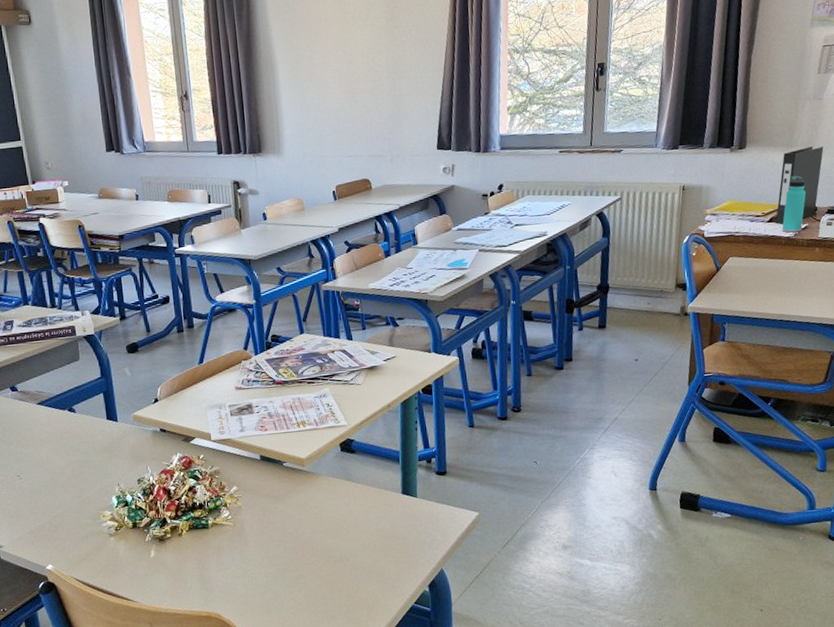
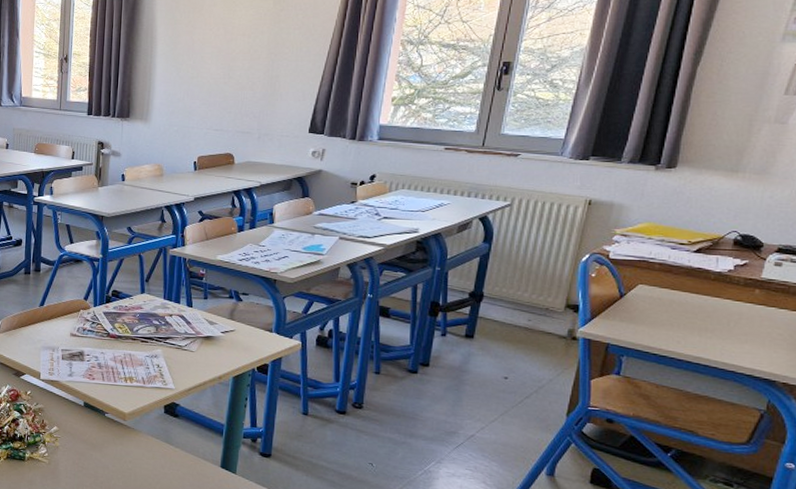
binder: present [775,146,824,224] -> none [704,175,782,257]
thermos bottle: present [782,175,807,233] -> none [712,204,751,268]

